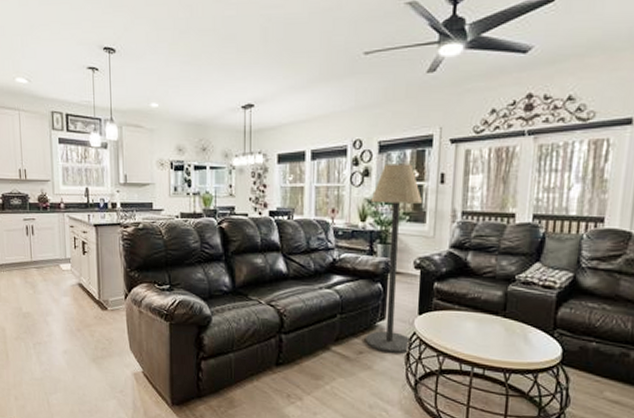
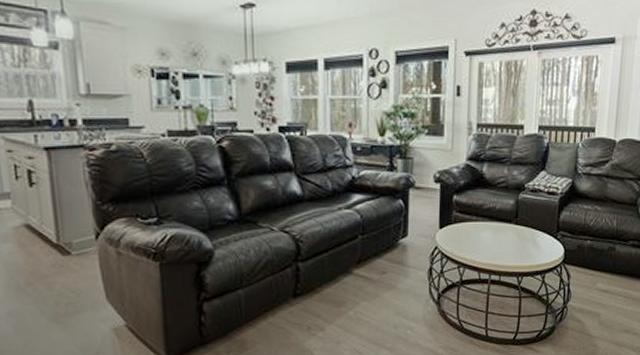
floor lamp: present [366,164,423,353] -> none [389,75,441,270]

